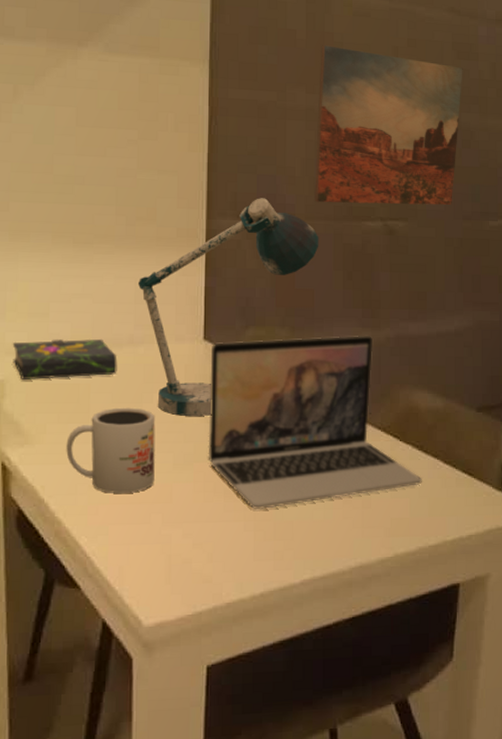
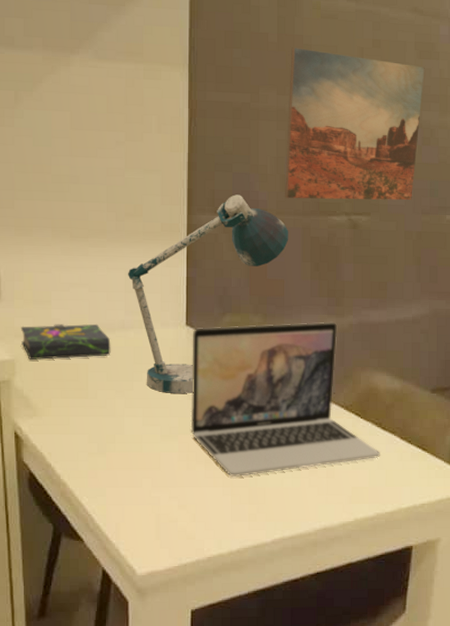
mug: present [66,407,156,493] -> none [69,385,145,460]

